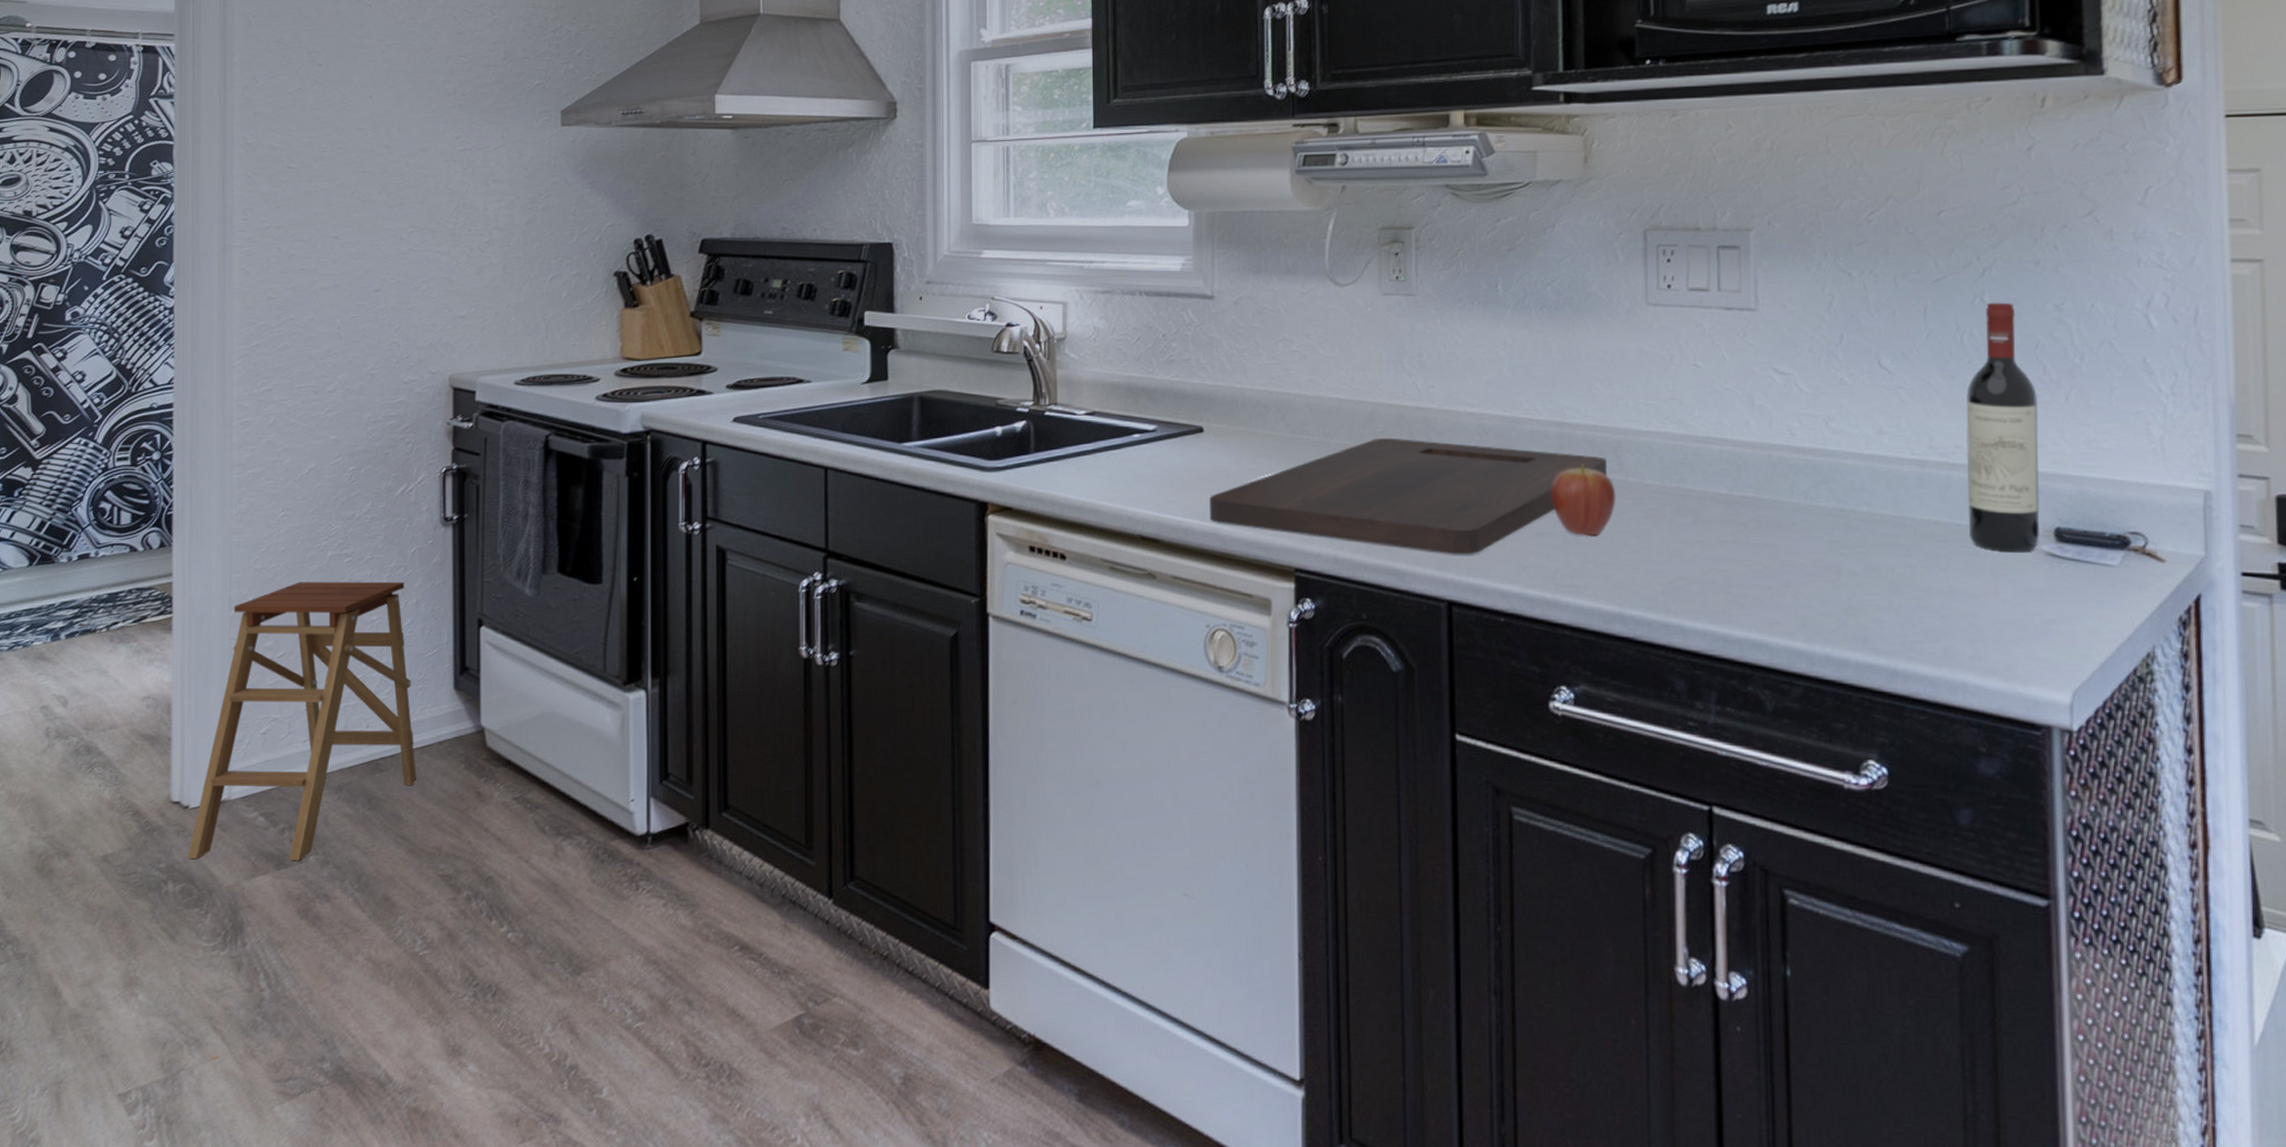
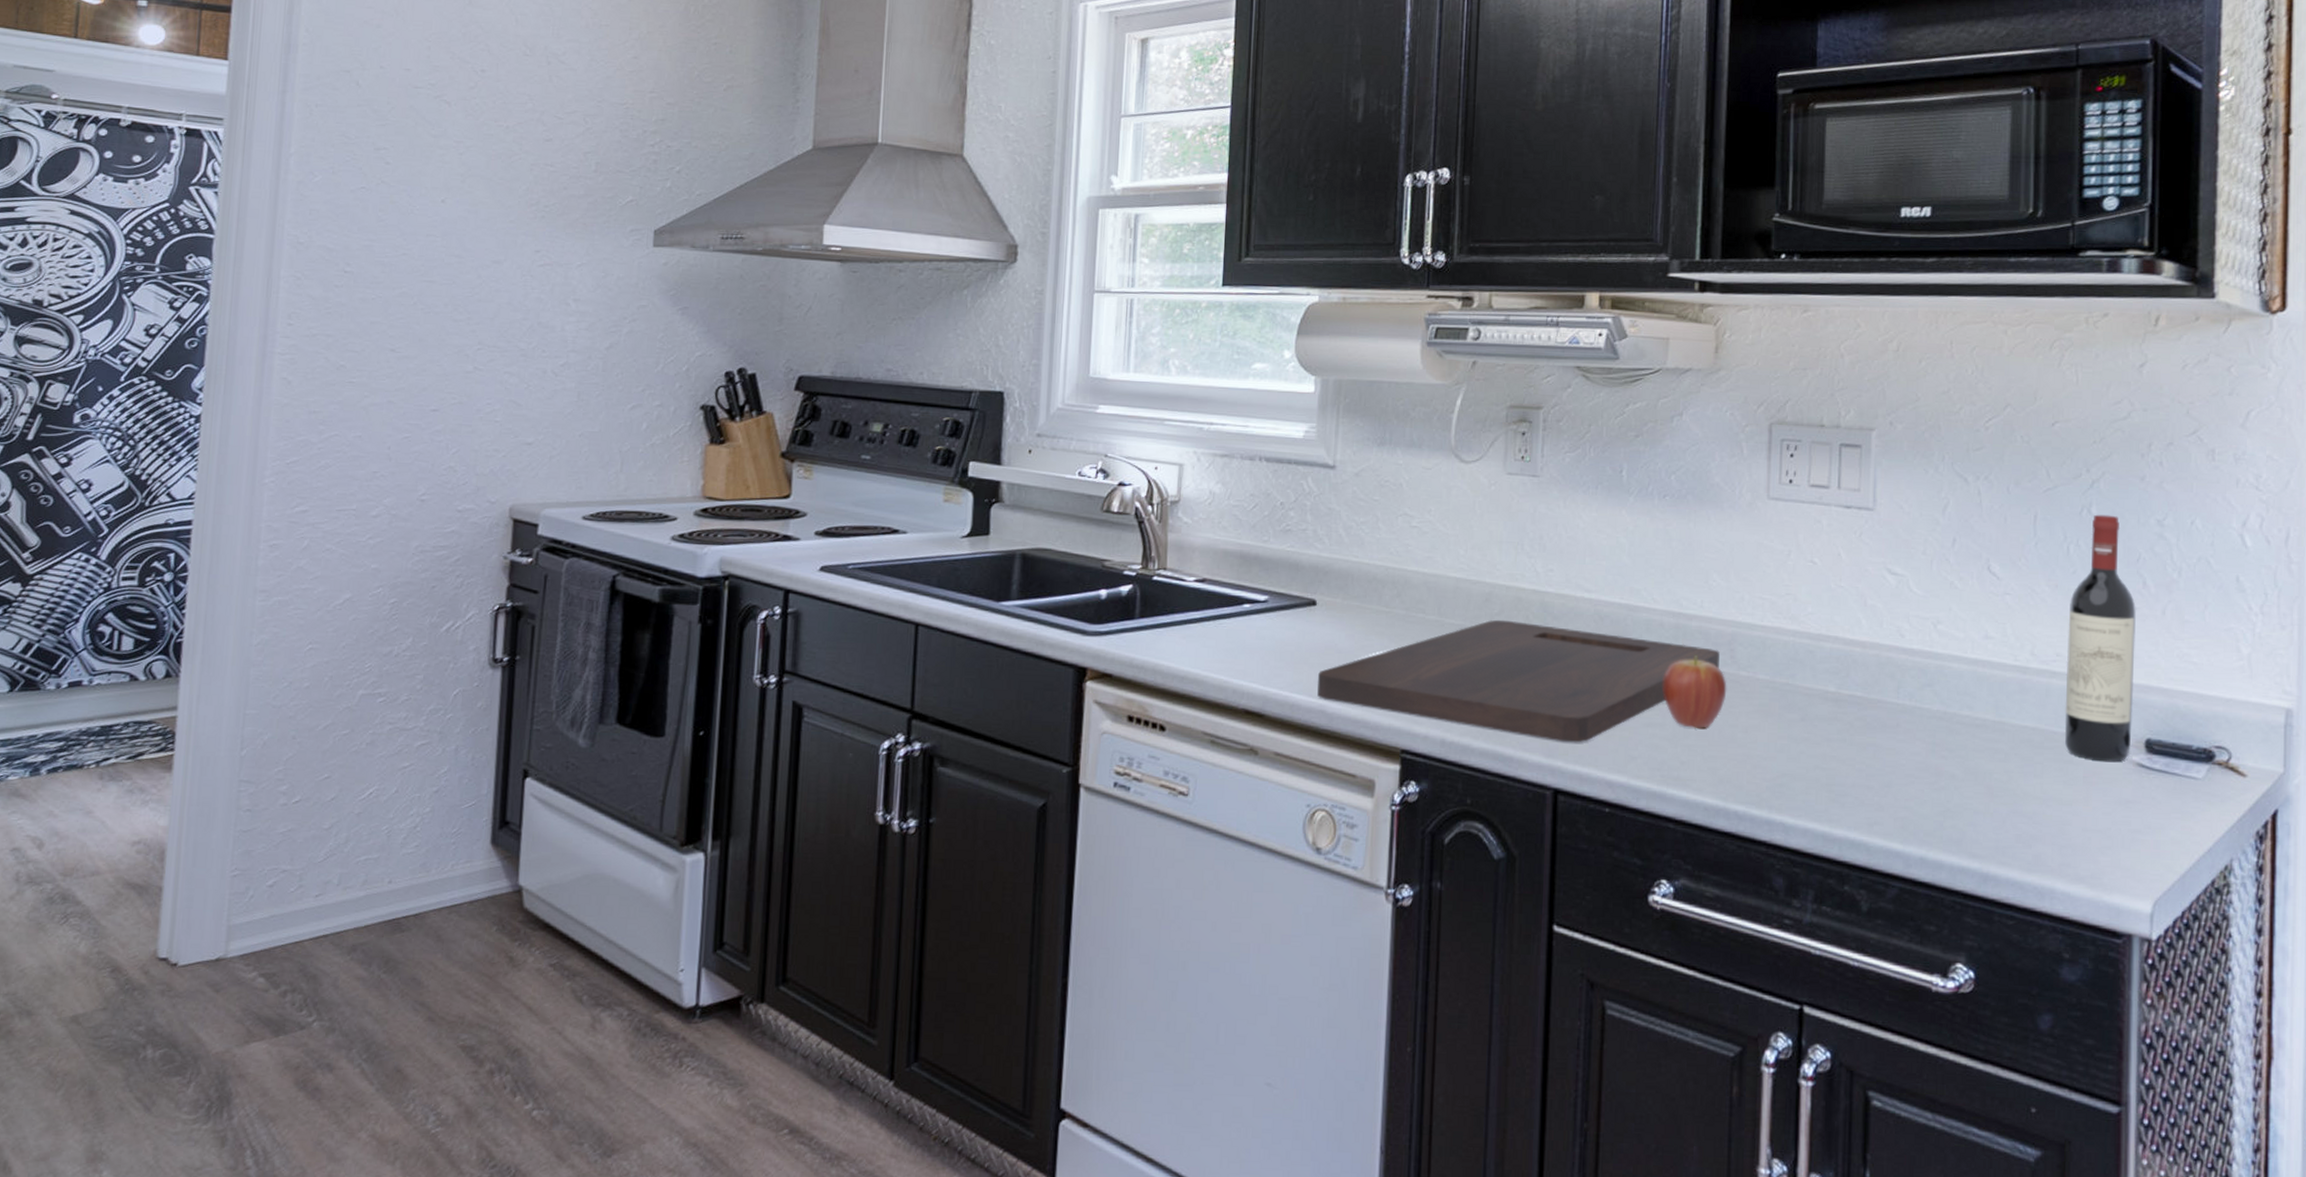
step ladder: present [187,581,416,861] -> none [171,722,444,1027]

